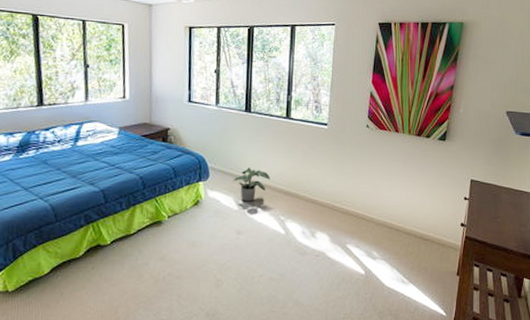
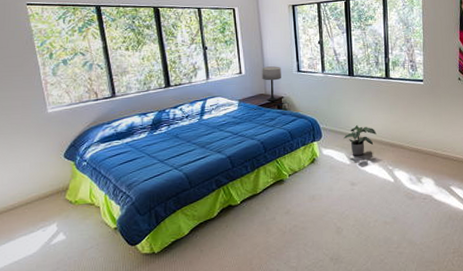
table lamp: none [148,93,170,132] -> present [262,66,281,101]

